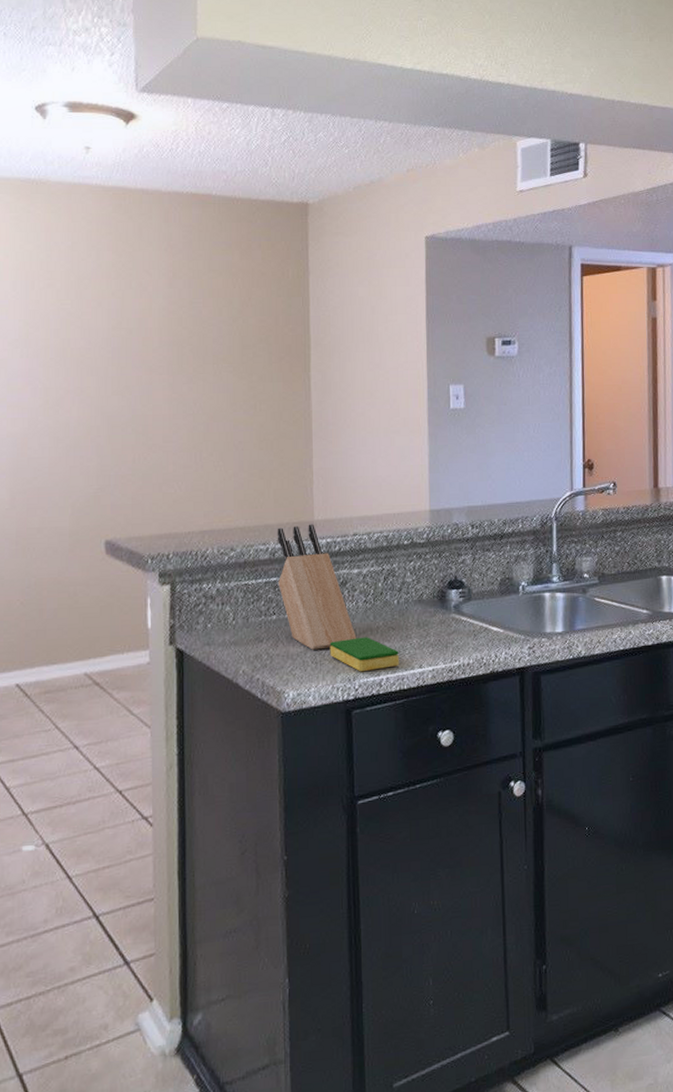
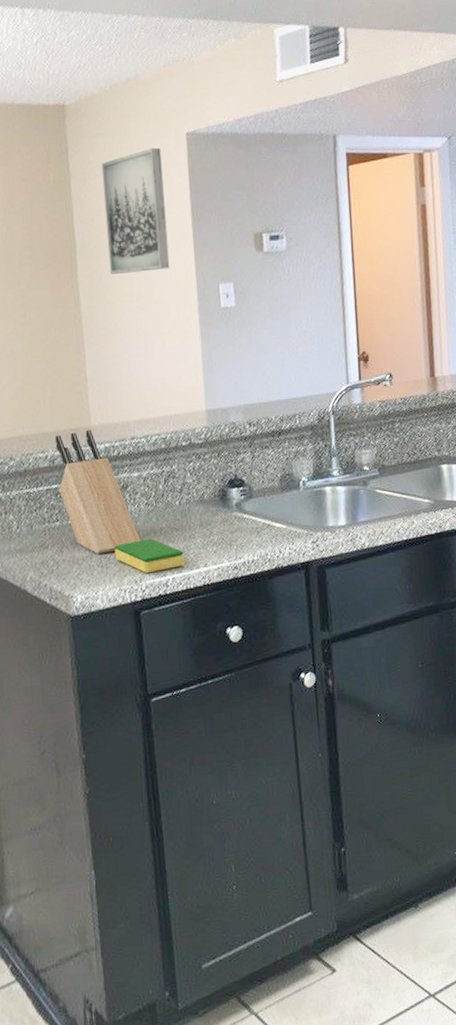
wall art: none [340,249,402,370] -> present [101,147,170,274]

